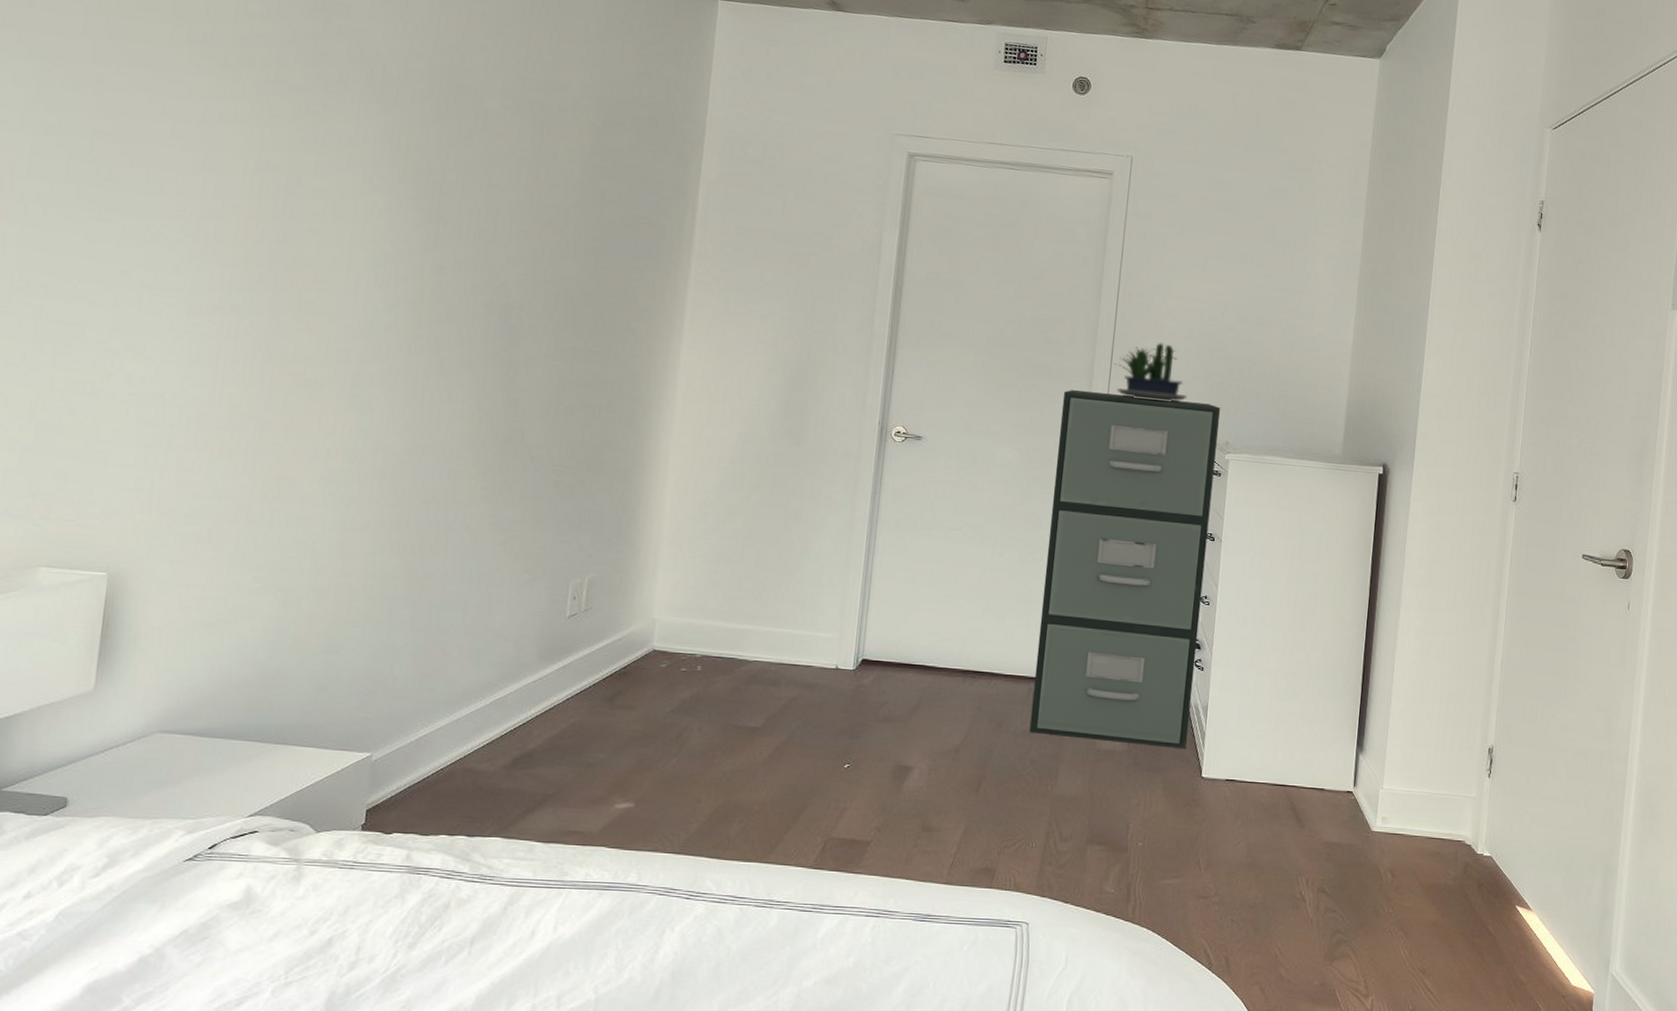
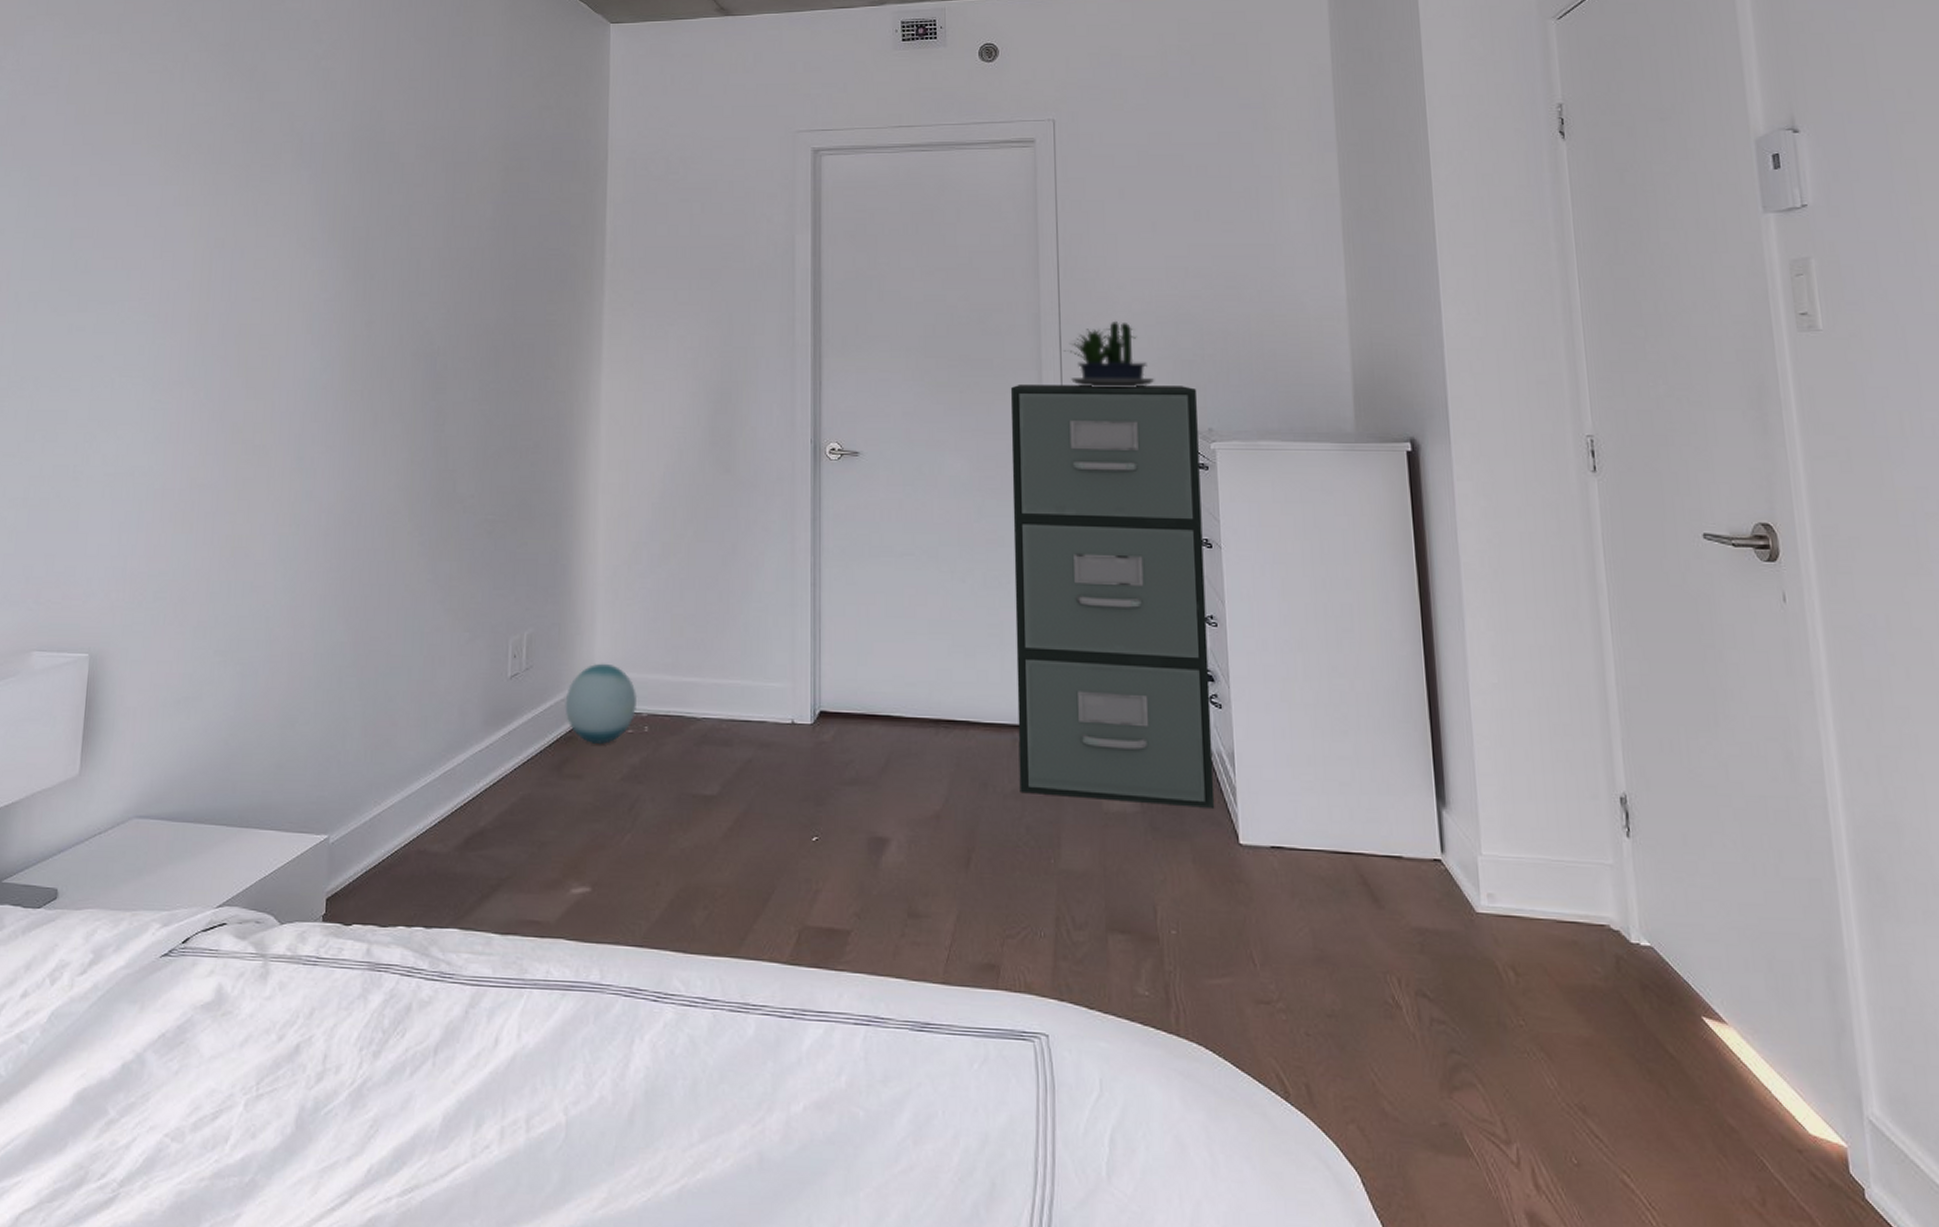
ball: none [621,608,693,681] -> present [565,663,638,745]

